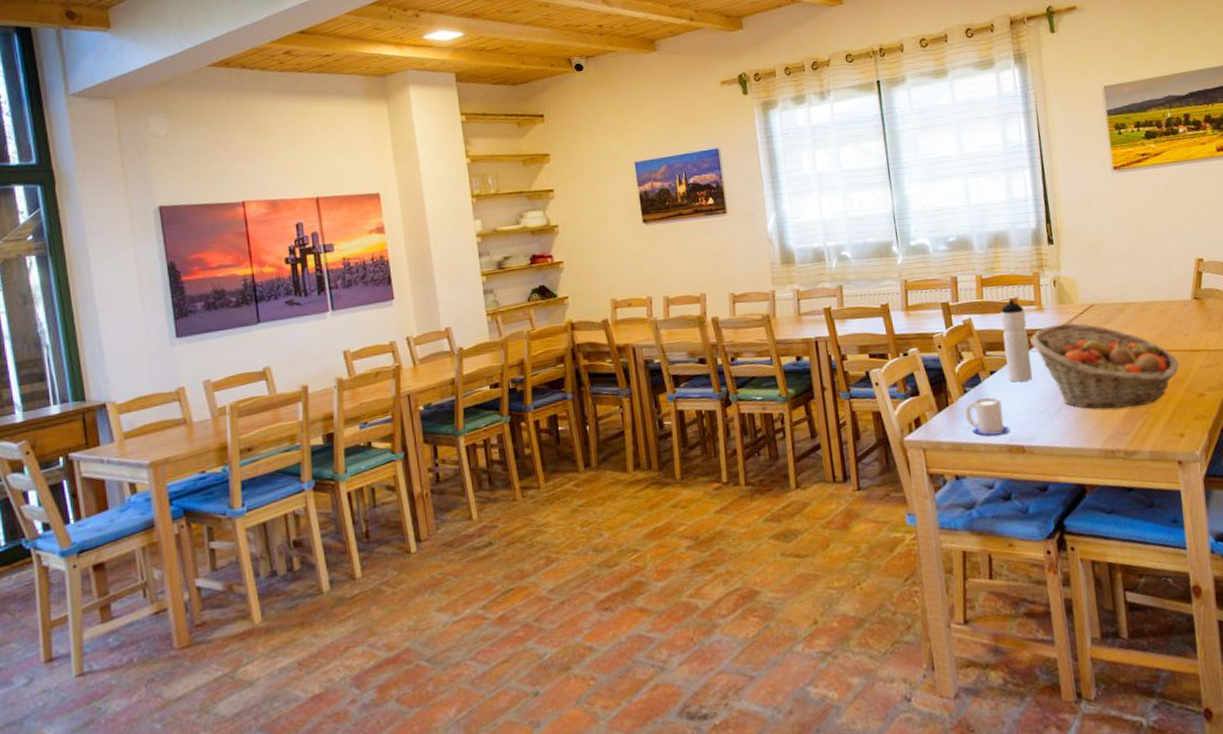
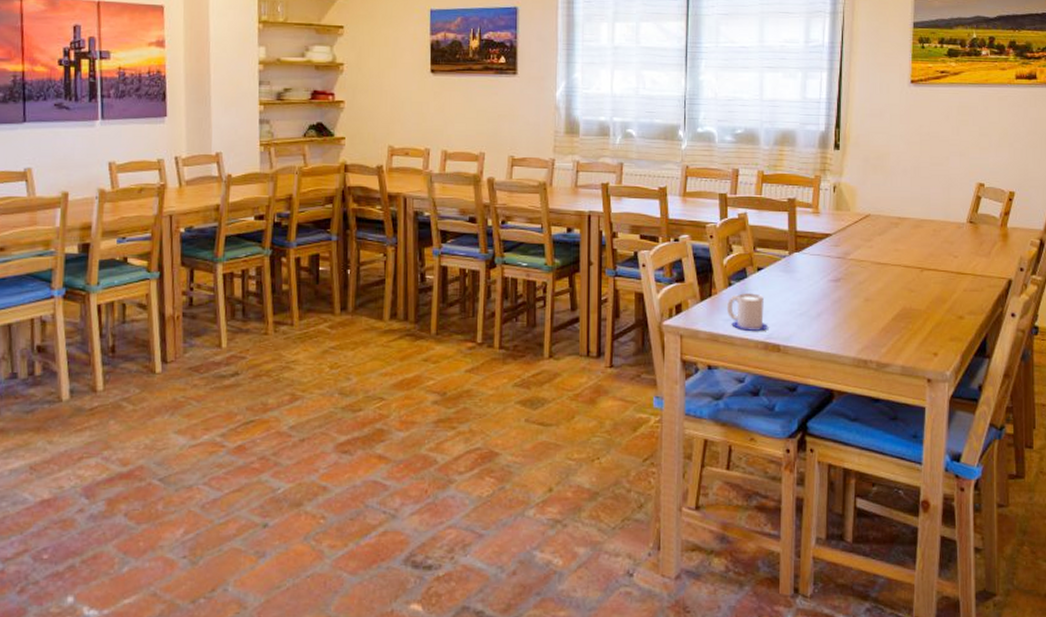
water bottle: present [1000,300,1033,382] -> none [774,200,801,282]
fruit basket: present [1030,323,1180,410] -> none [802,229,945,321]

